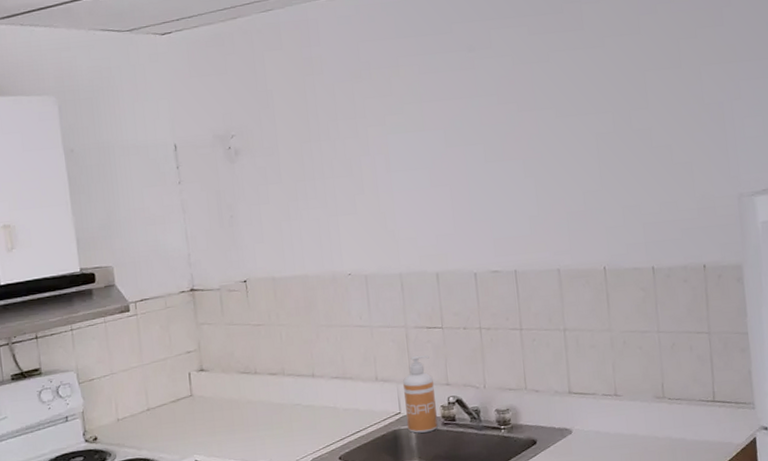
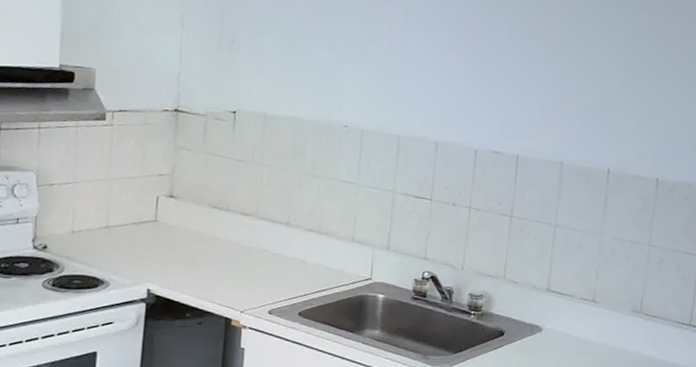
soap dispenser: present [403,355,438,433] -> none [376,223,412,304]

